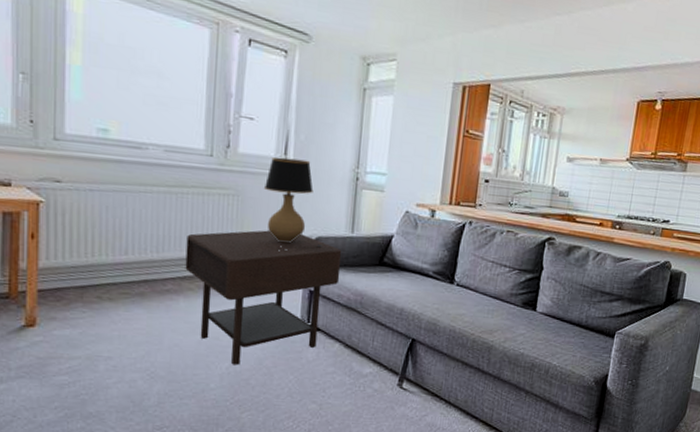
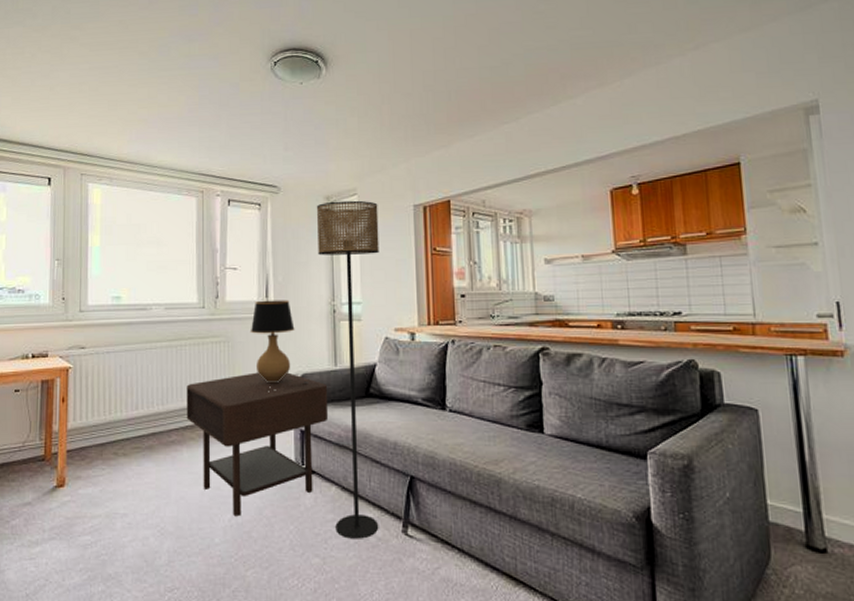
floor lamp: none [335,63,417,390] -> present [316,200,379,539]

